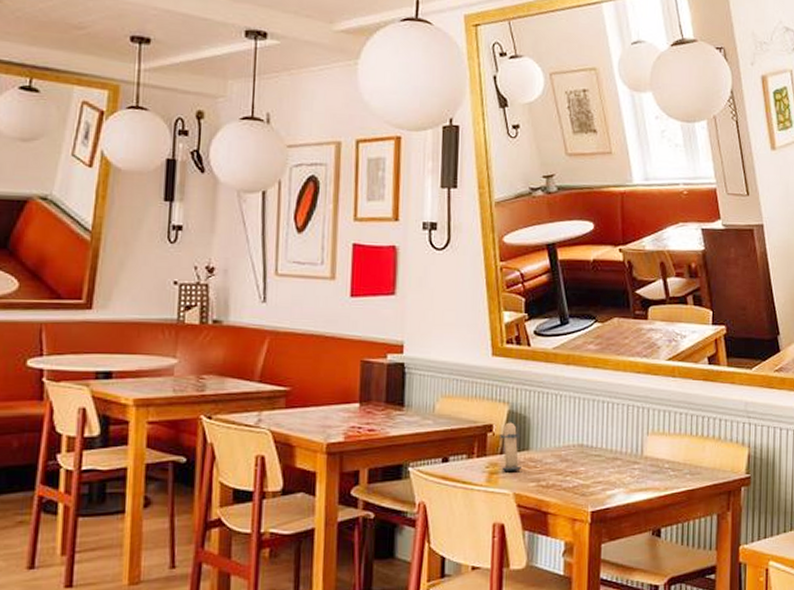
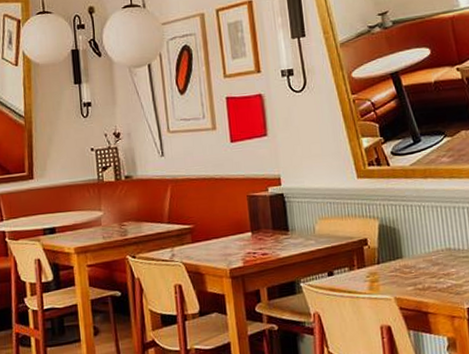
candle: present [499,419,521,471] -> none [374,232,398,279]

